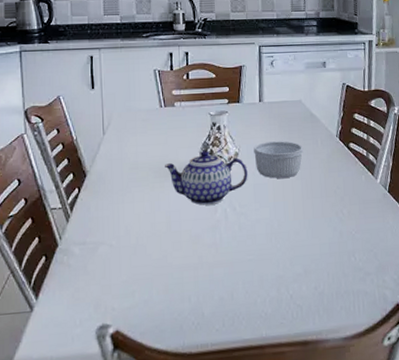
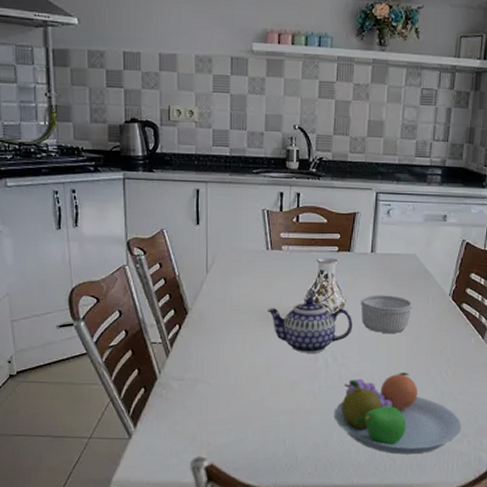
fruit bowl: none [237,215,363,301] -> present [334,372,462,455]

